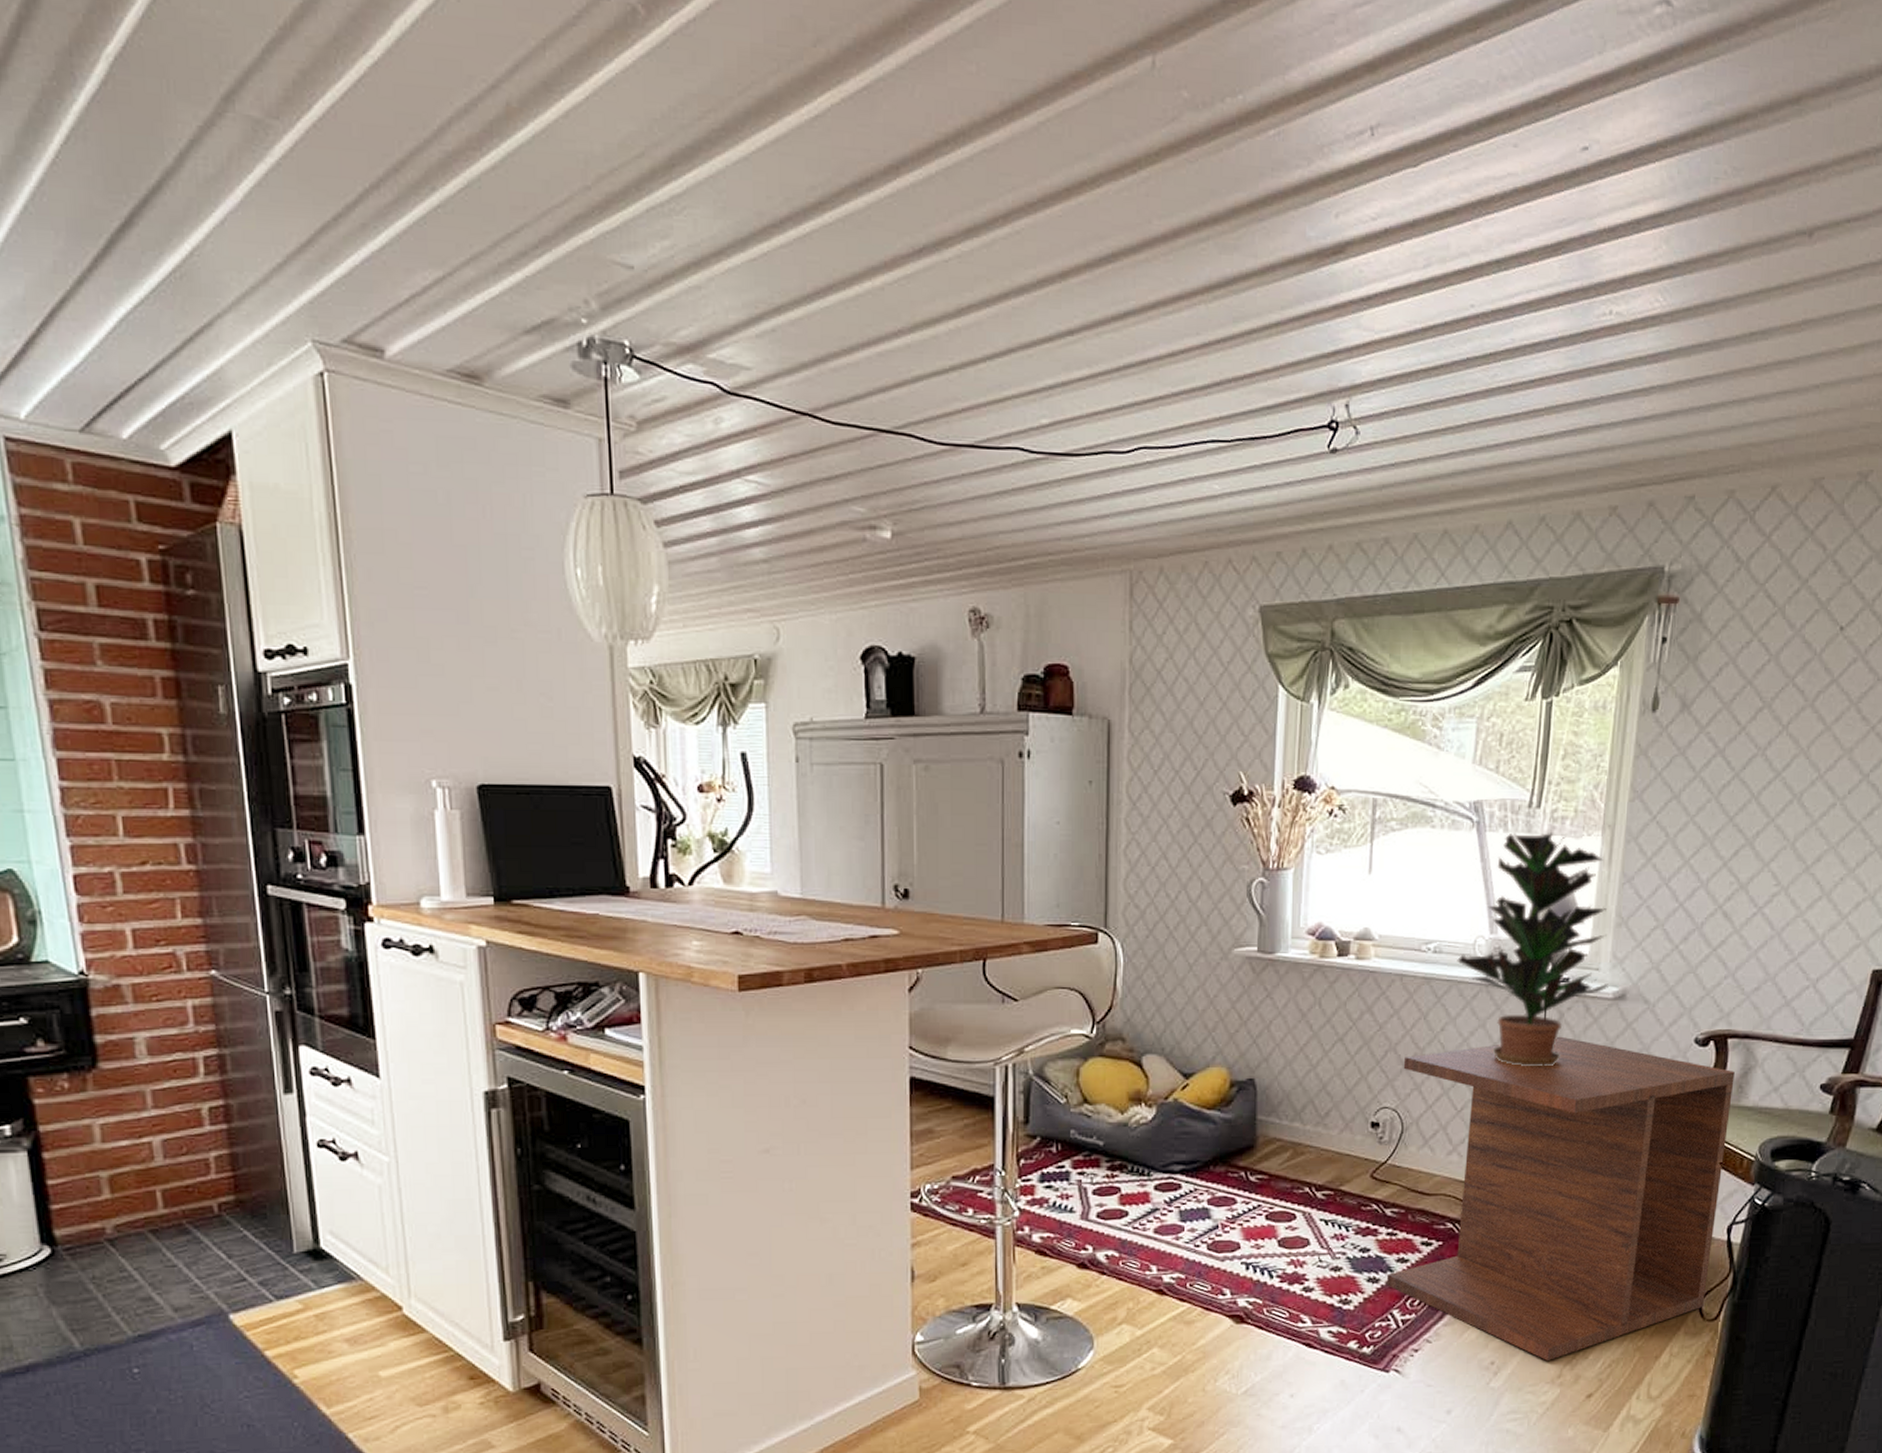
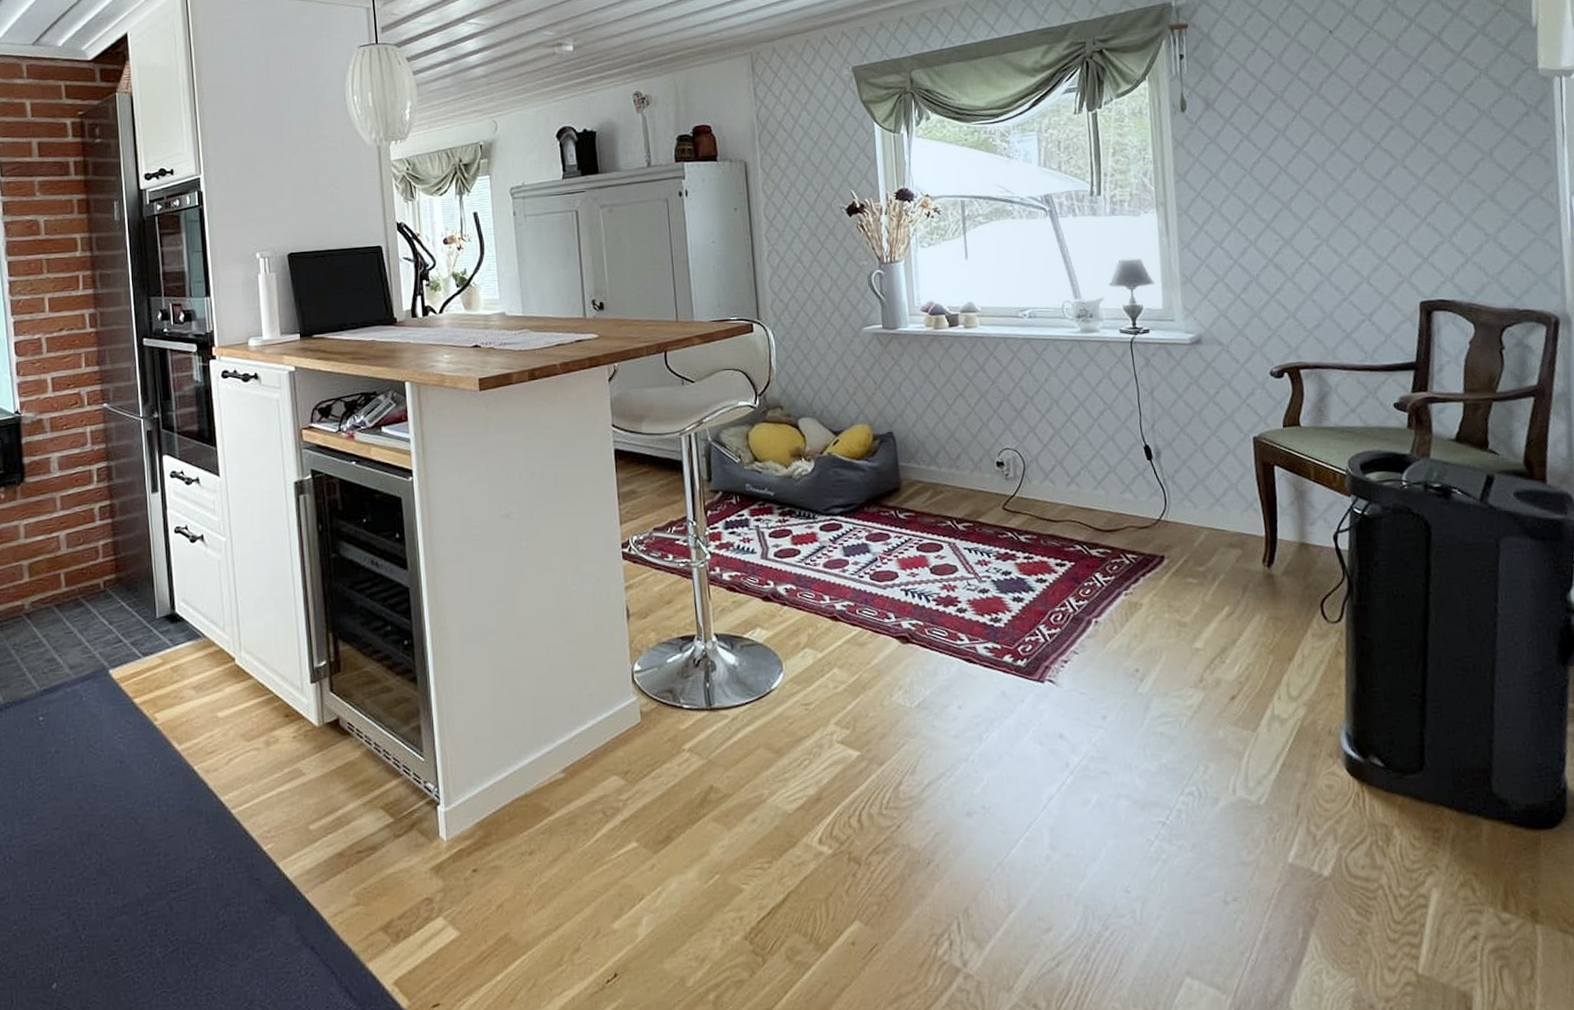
side table: present [1386,1036,1735,1361] -> none [1017,378,1325,666]
potted plant: present [1457,831,1610,1067] -> none [1050,213,1186,406]

